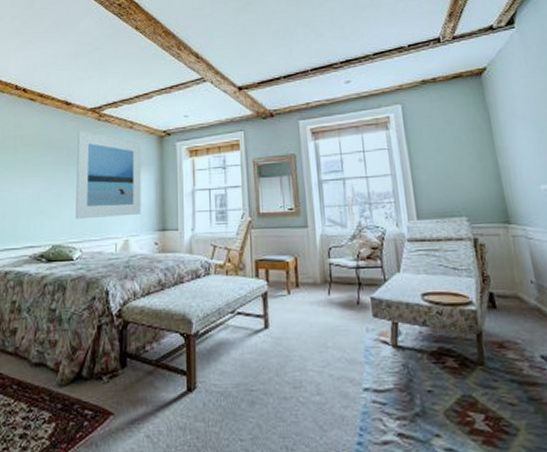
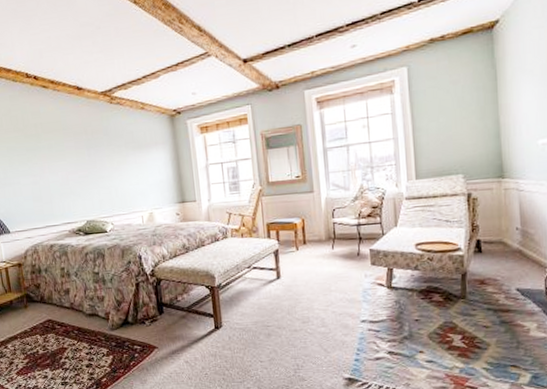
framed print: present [75,131,141,220] -> none [93,114,162,198]

